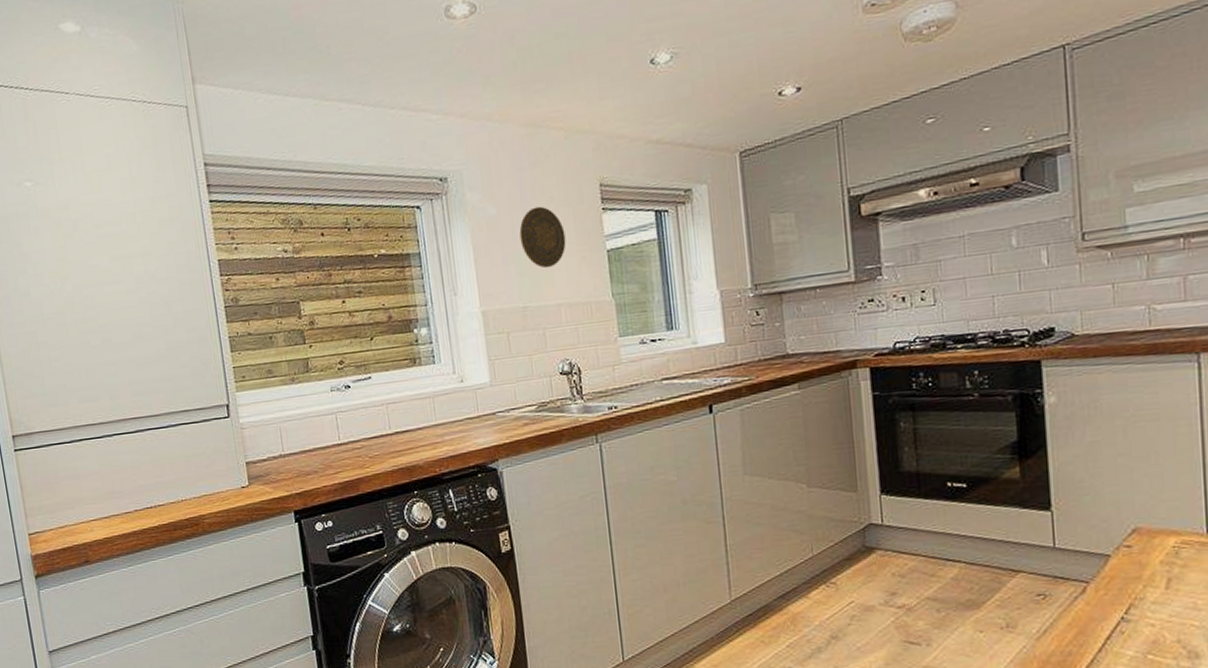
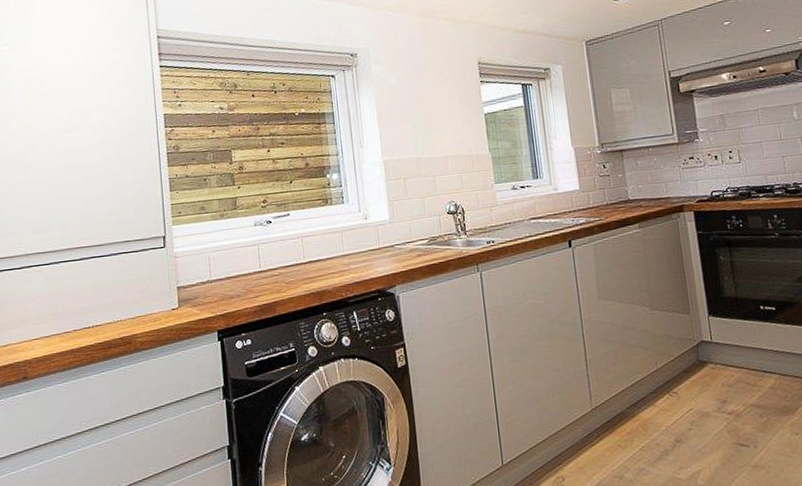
decorative plate: present [519,206,566,269] -> none [414,78,452,127]

